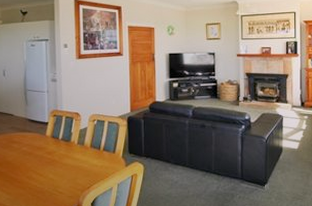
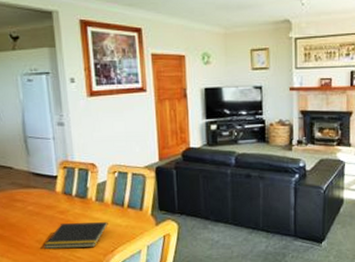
notepad: none [33,162,87,184] -> present [44,222,108,249]

